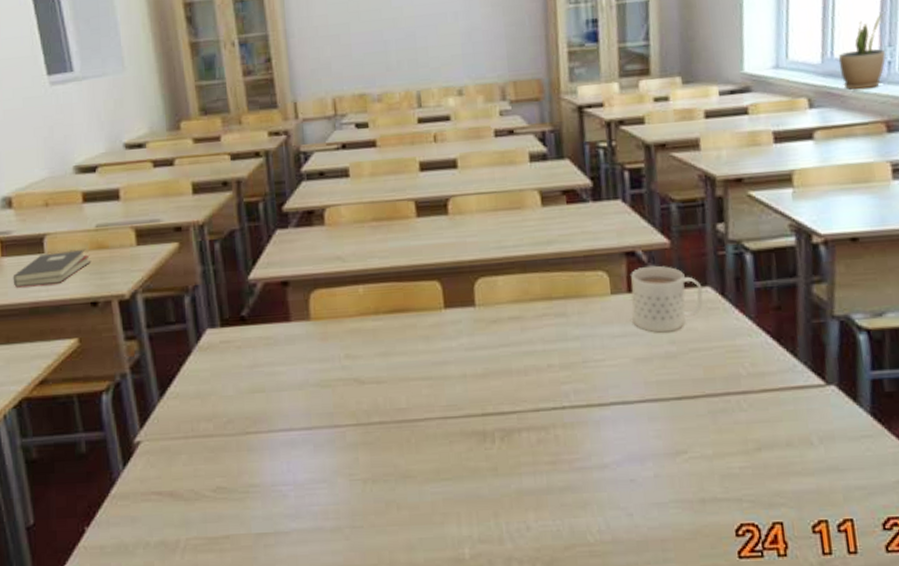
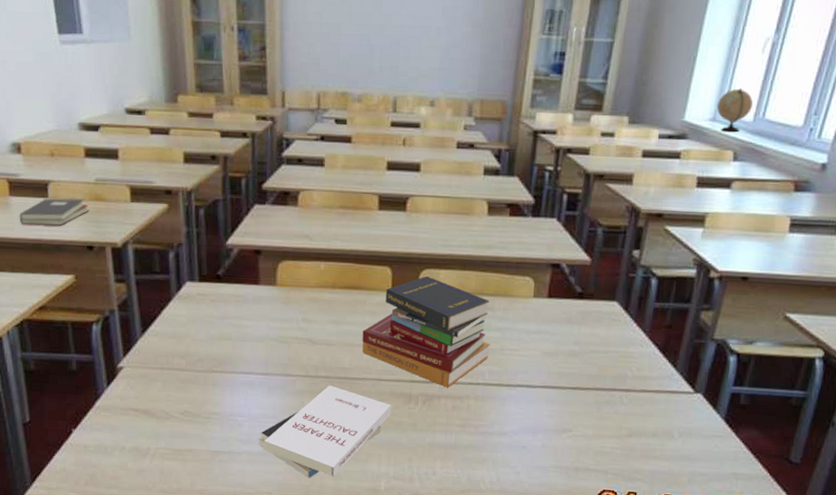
books: none [309,432,465,555] -> present [258,385,392,478]
books: none [417,285,571,417] -> present [362,275,490,387]
mug: present [630,265,703,333] -> none [547,277,611,335]
globe: none [777,30,817,79] -> present [717,88,753,133]
potted plant: present [838,13,886,90] -> none [767,83,817,151]

